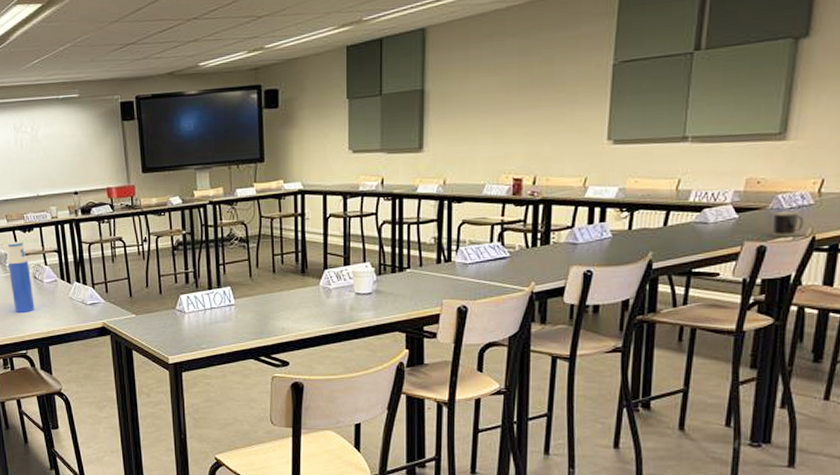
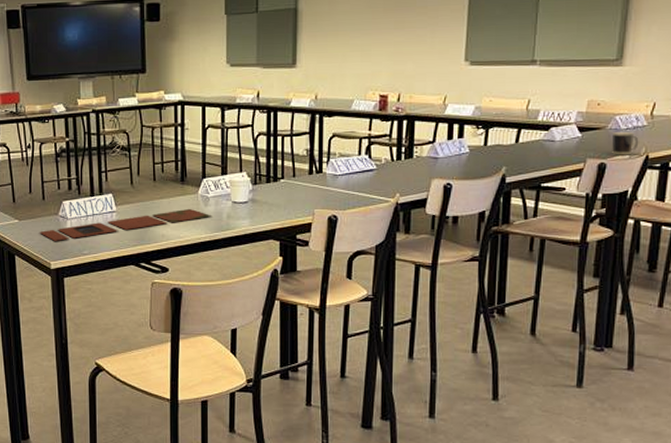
papers: none [156,300,334,337] -> present [39,208,212,242]

